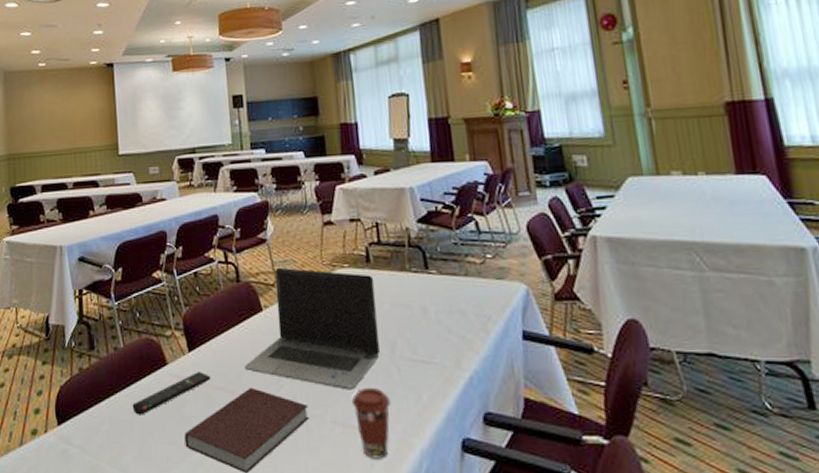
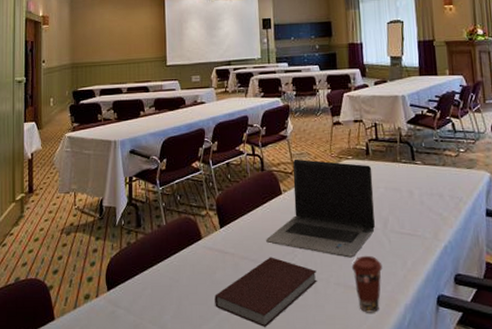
remote control: present [132,372,211,415] -> none [171,245,238,281]

